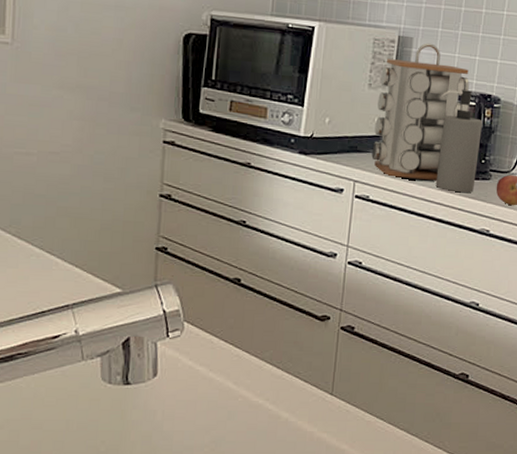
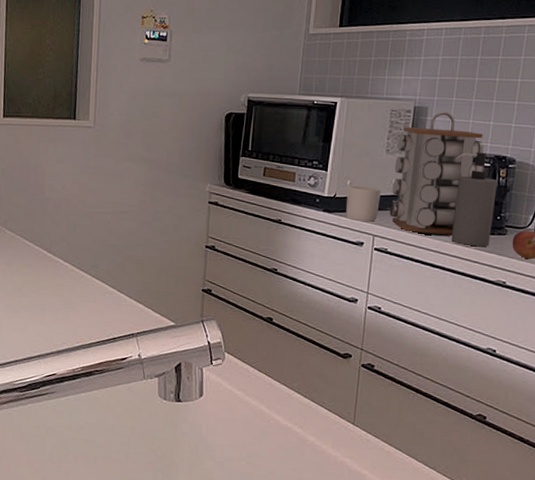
mug: none [323,123,364,167] -> present [345,185,382,223]

